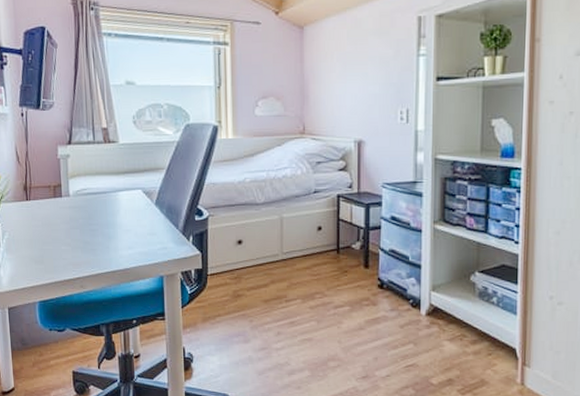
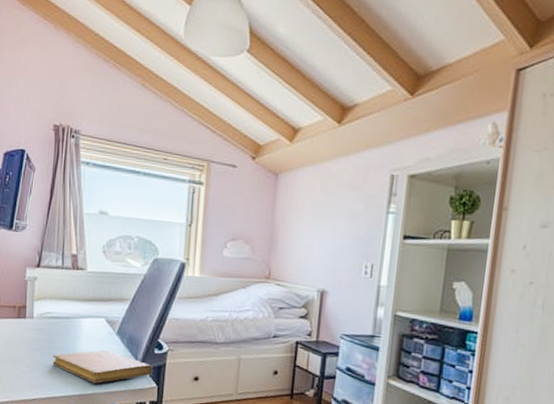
notebook: none [93,222,195,256] -> present [53,350,153,384]

